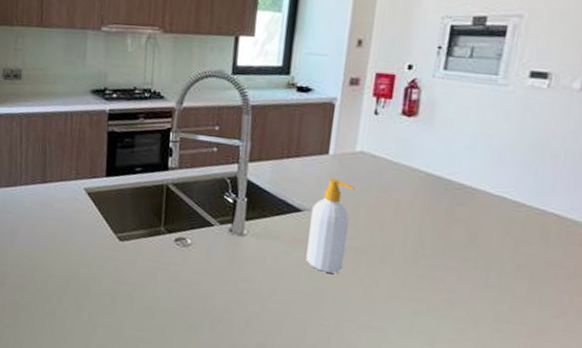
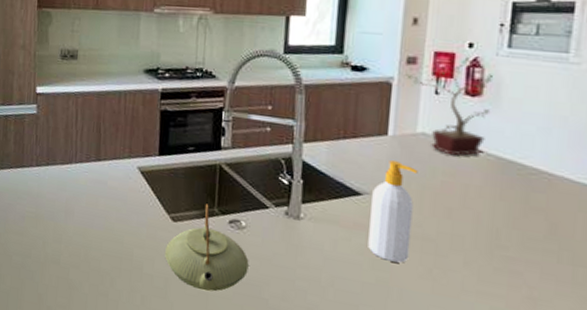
teapot: none [111,223,194,307] -> present [165,204,249,292]
potted plant: none [348,77,428,173] -> present [405,56,493,156]

